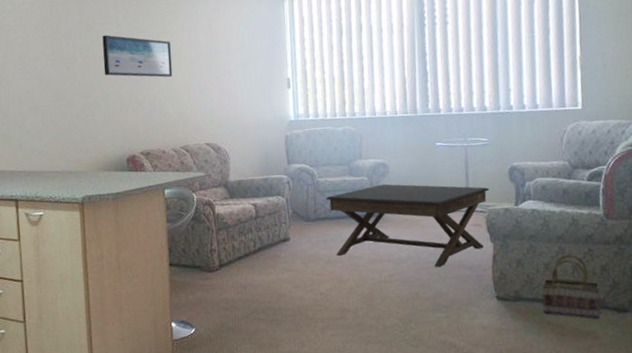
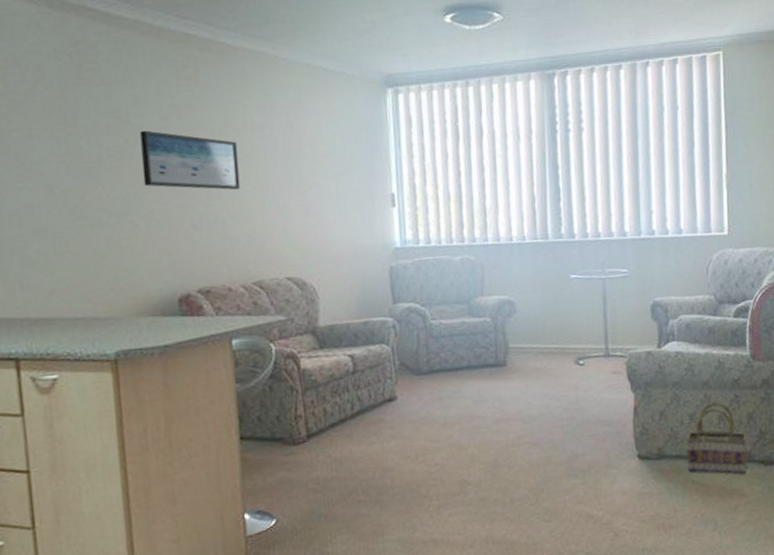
coffee table: present [326,184,489,268] -> none [440,325,630,425]

